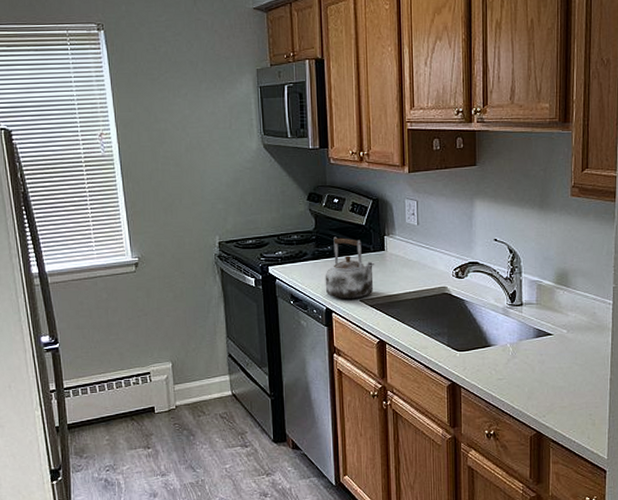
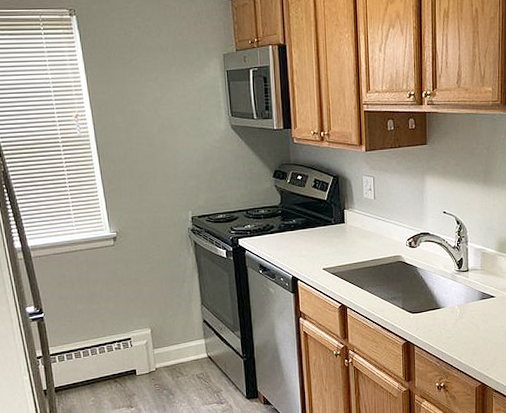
kettle: present [325,236,374,300] -> none [290,211,335,268]

